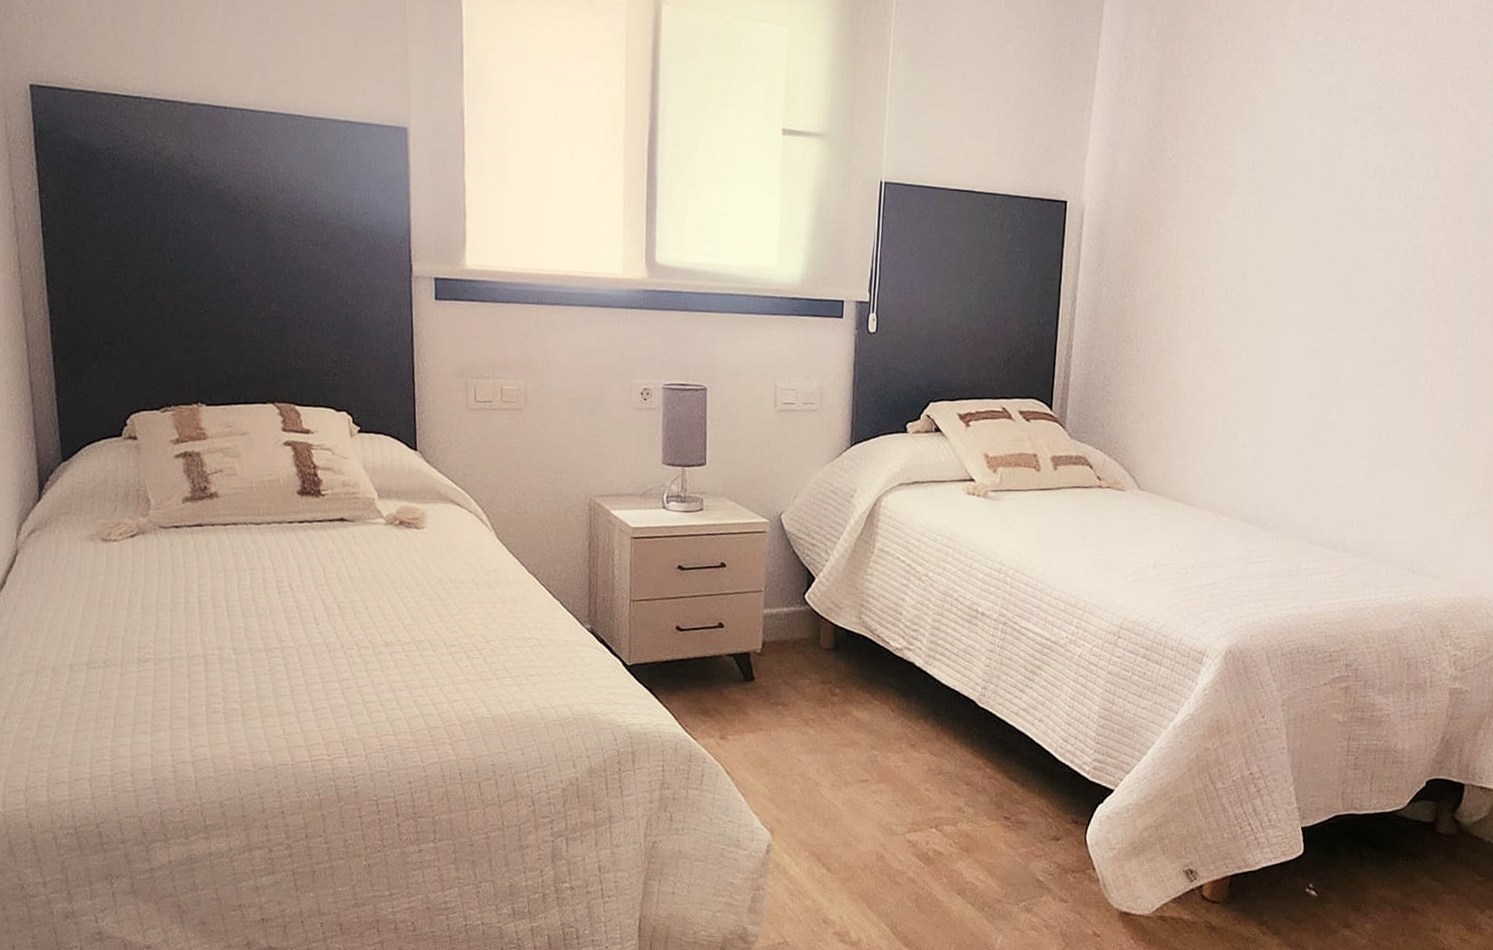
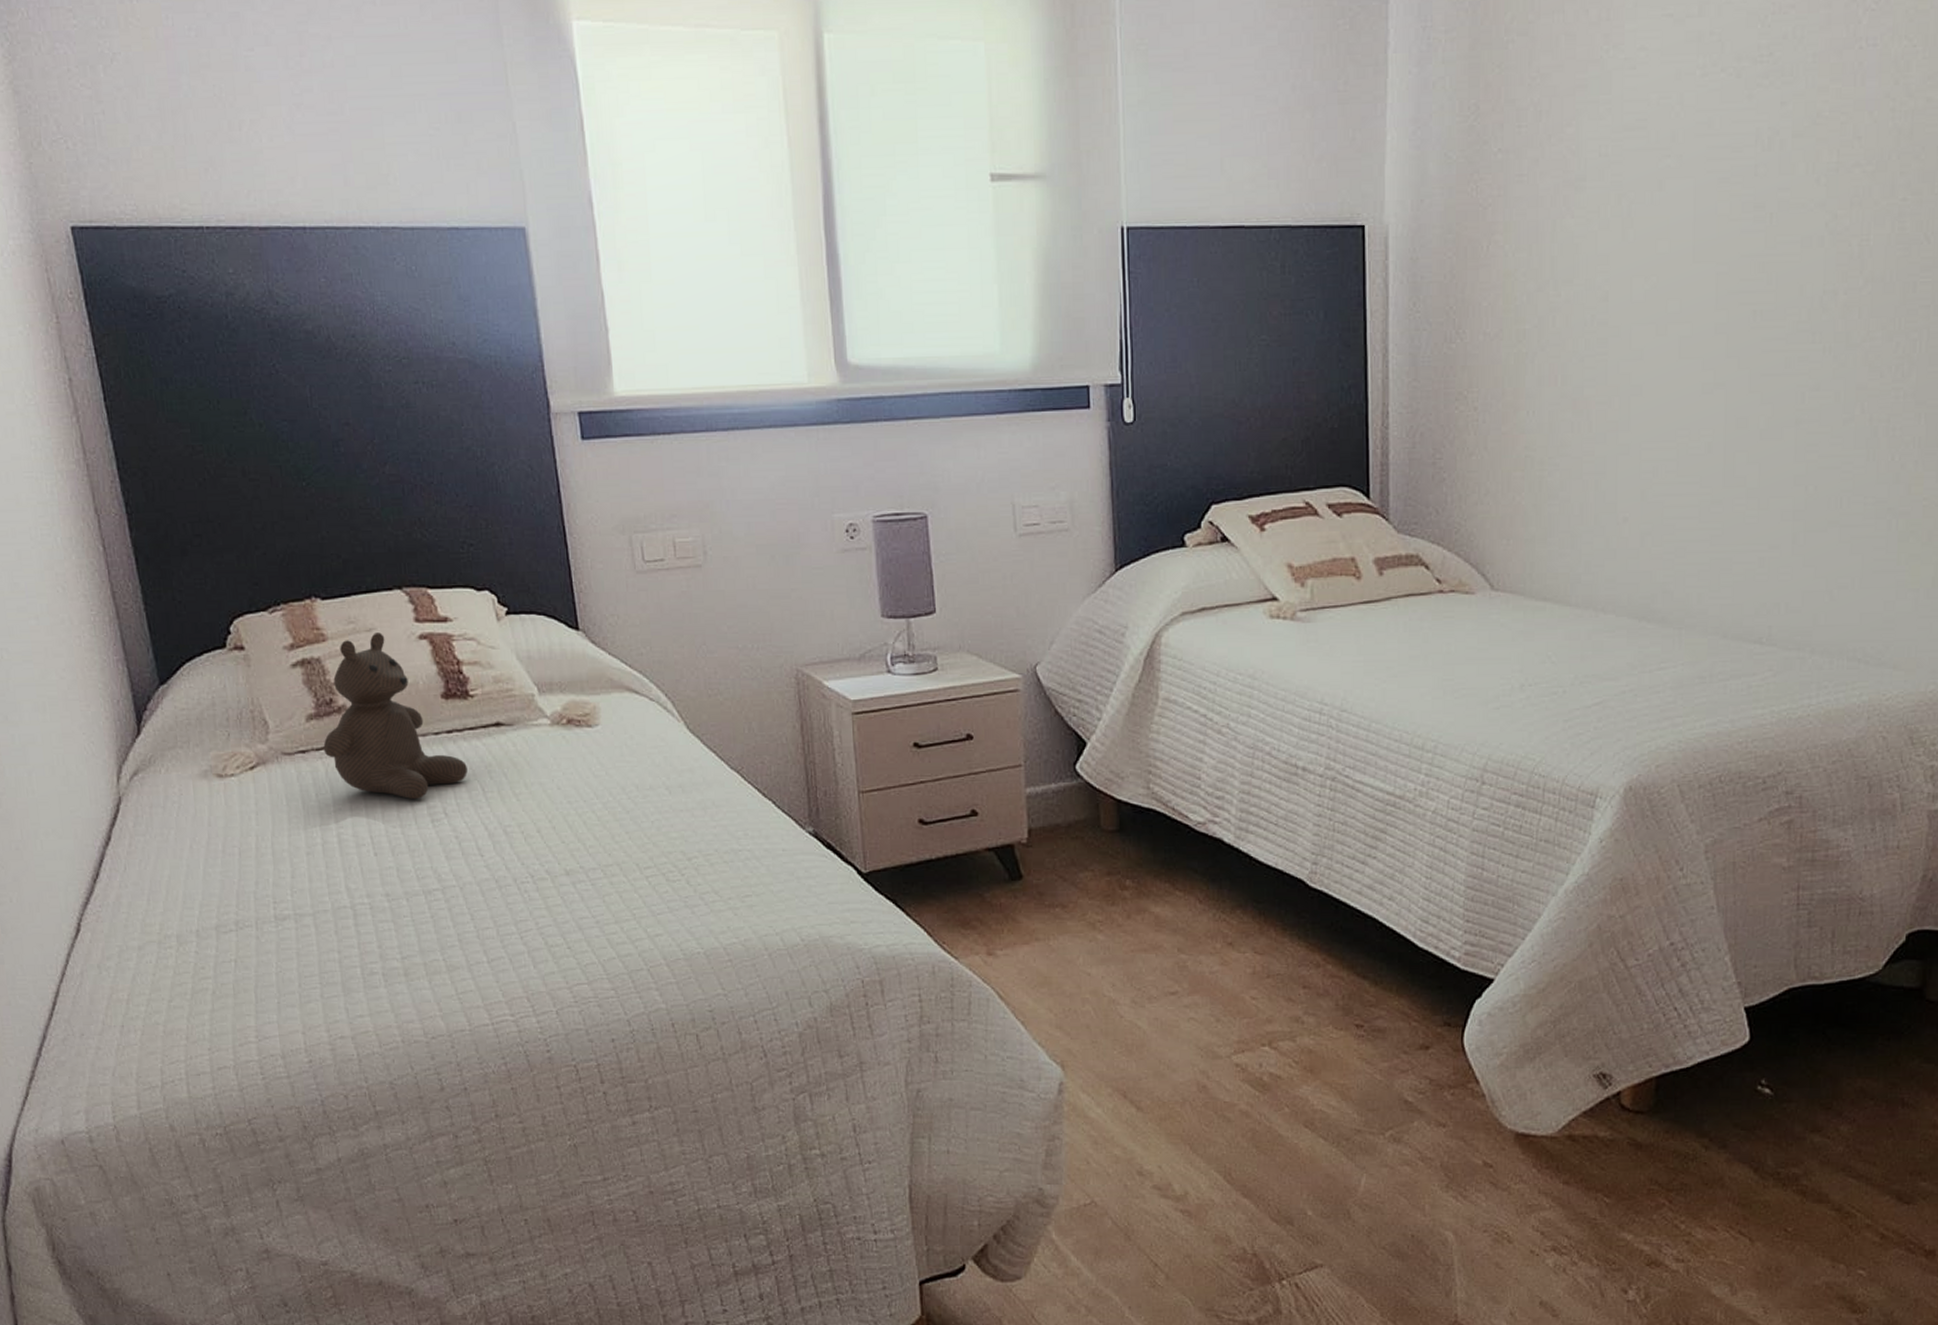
teddy bear: none [194,436,313,574] -> present [323,632,468,800]

